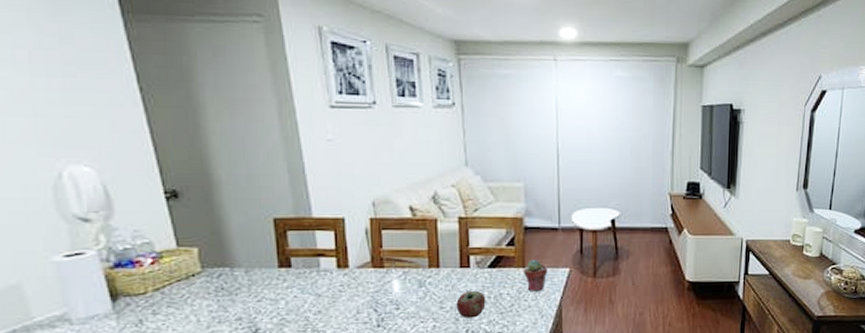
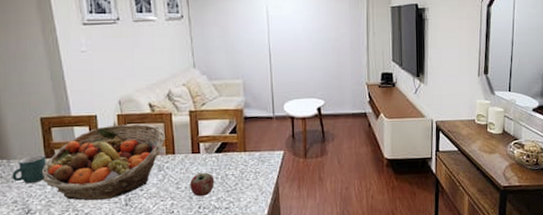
mug: none [236,263,280,298] -> present [12,154,46,184]
fruit basket: none [273,230,428,320] -> present [41,123,165,201]
potted succulent: present [522,259,548,291] -> none [244,144,266,172]

